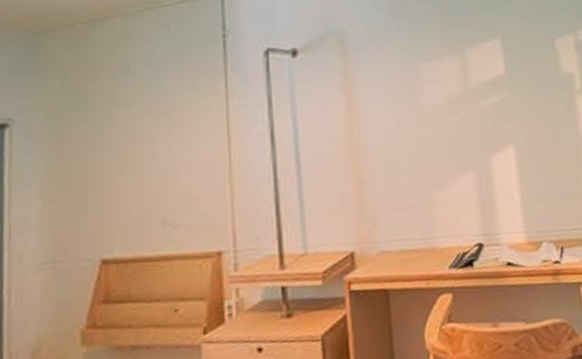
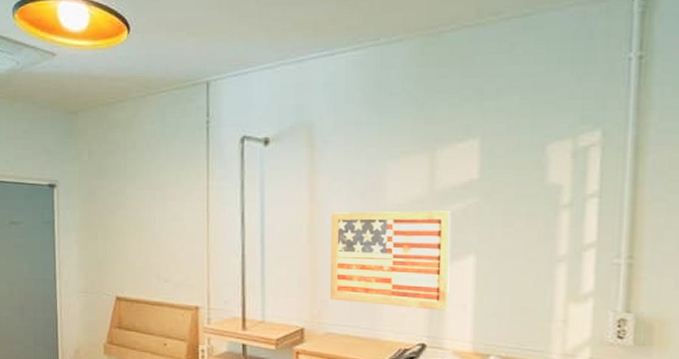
wall art: none [371,106,498,214] -> present [330,211,451,311]

